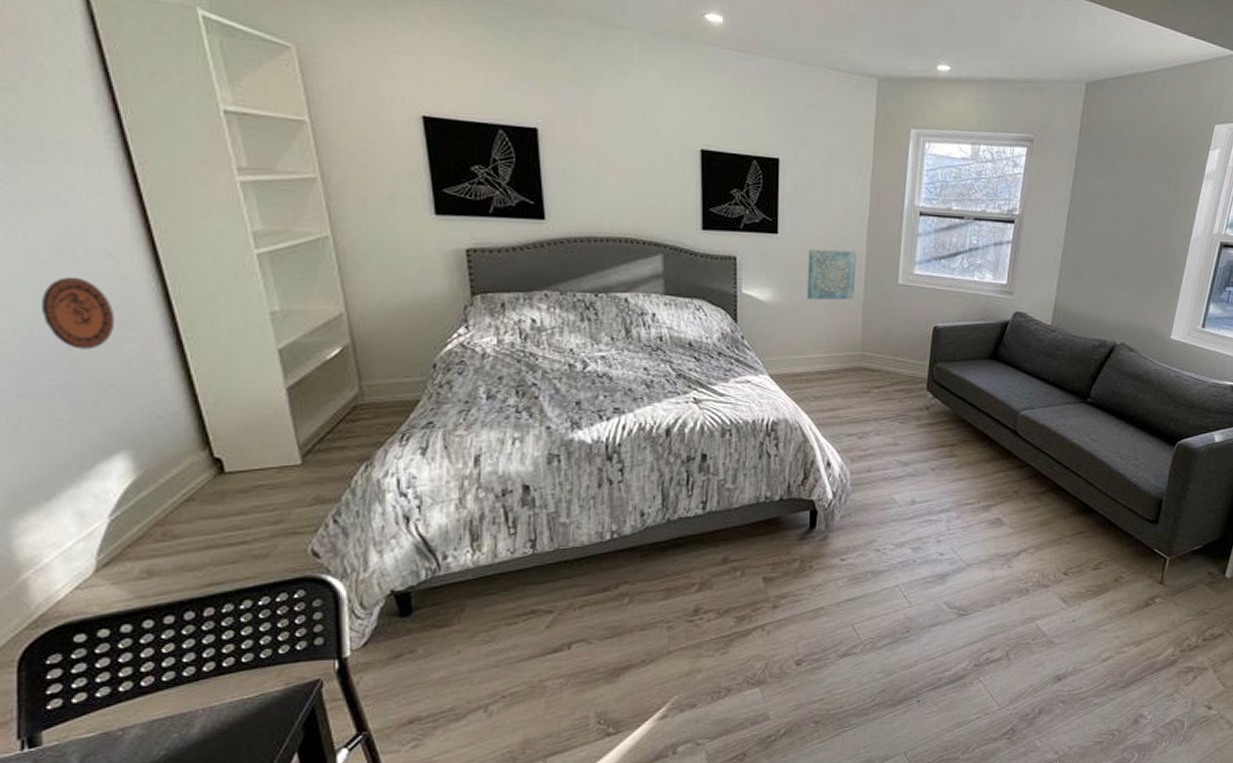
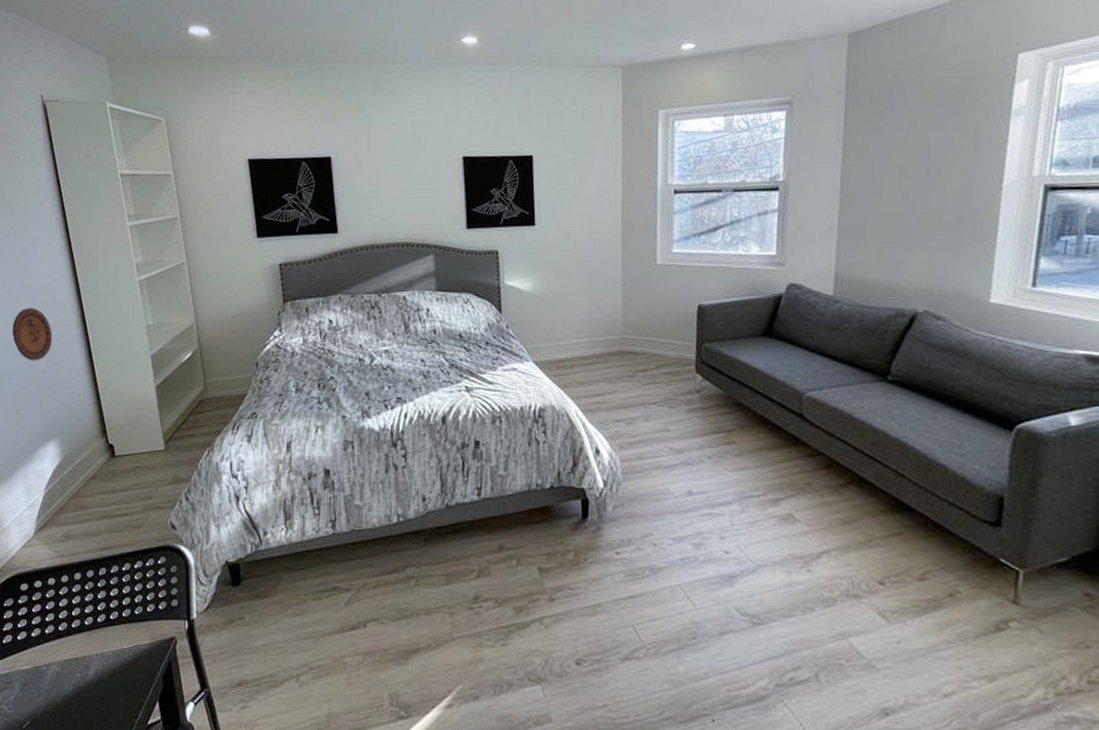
wall art: present [807,249,857,300] -> none [564,235,613,287]

